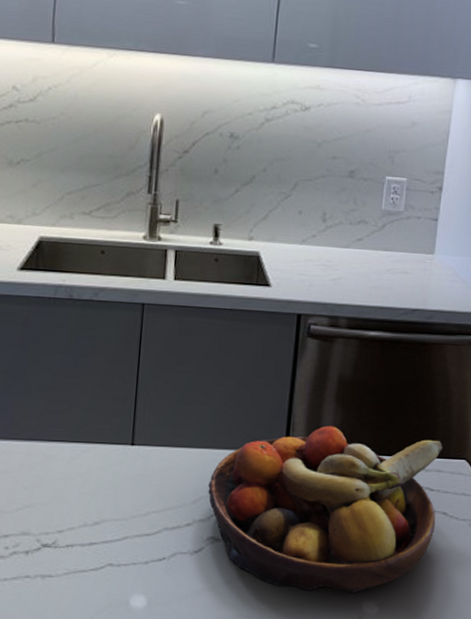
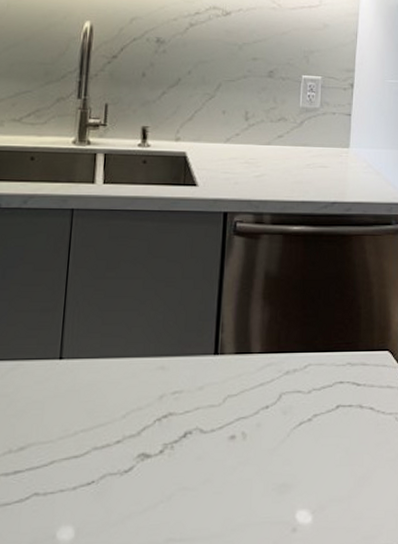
fruit bowl: present [208,425,443,593] -> none [138,325,367,505]

